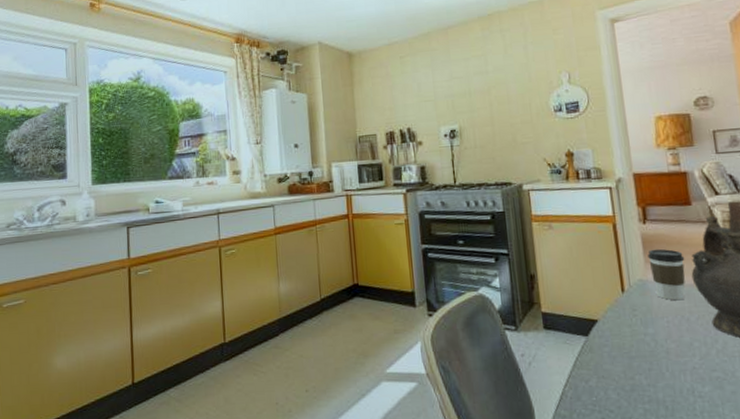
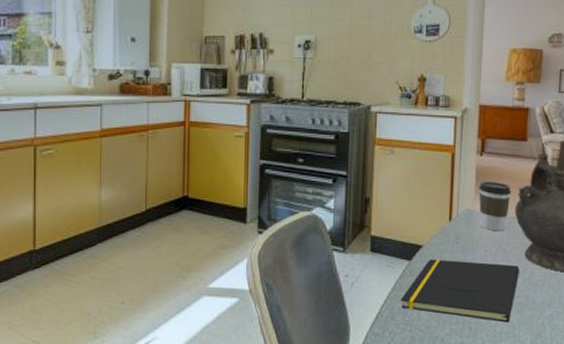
notepad: none [583,333,711,400] -> present [400,259,520,323]

